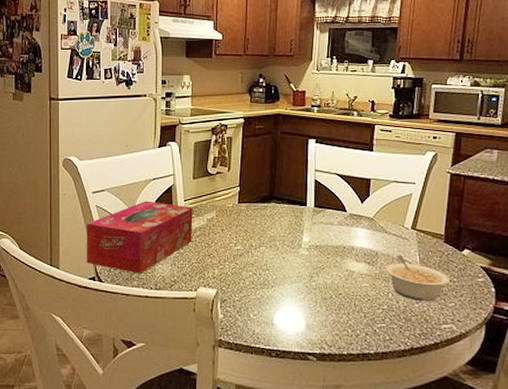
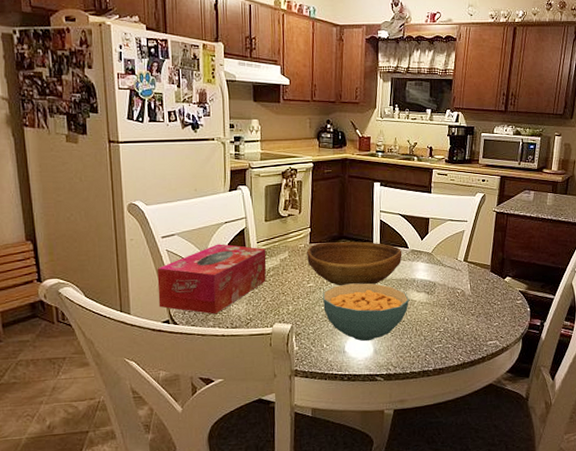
bowl: none [235,202,340,251] -> present [307,241,402,286]
cereal bowl: none [251,248,347,314] -> present [323,283,409,342]
legume: present [386,254,450,302] -> none [442,284,495,324]

